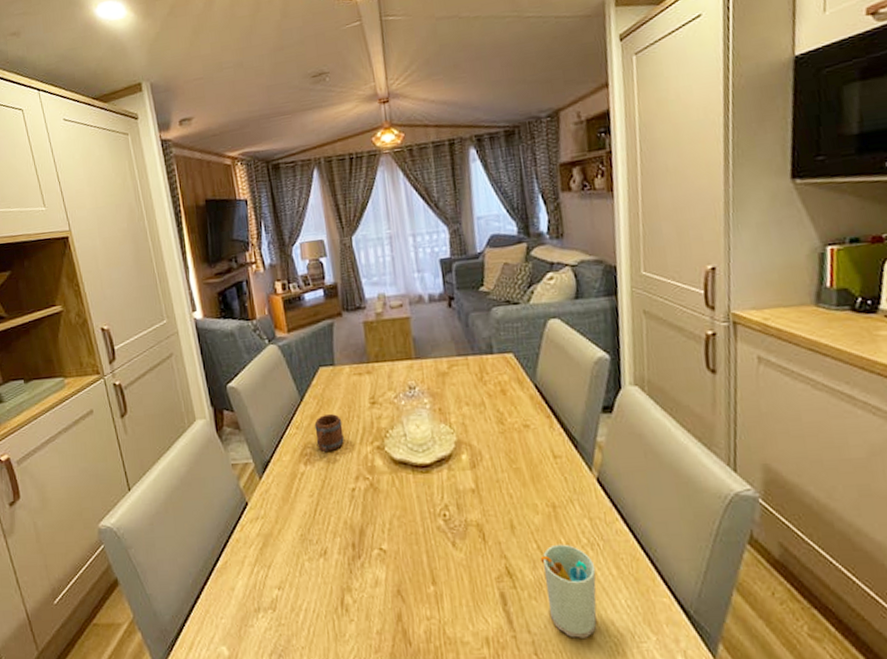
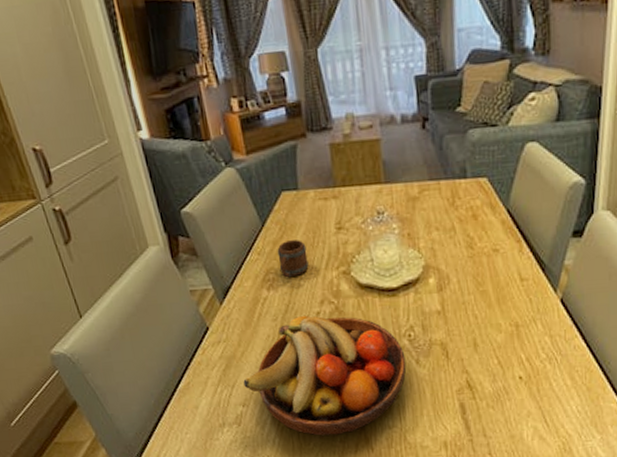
fruit bowl: none [279,492,443,626] -> present [243,316,407,436]
cup: present [540,544,597,638] -> none [500,359,552,440]

